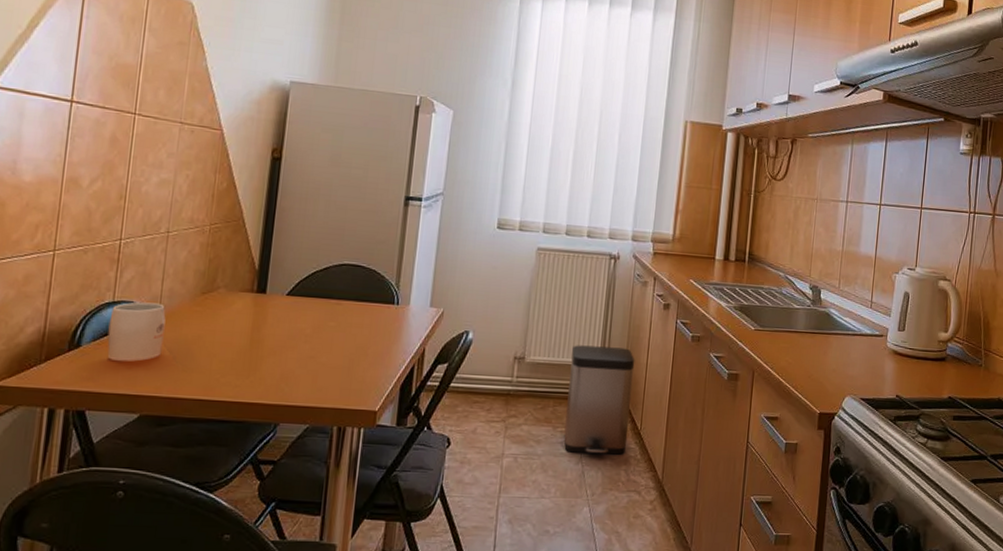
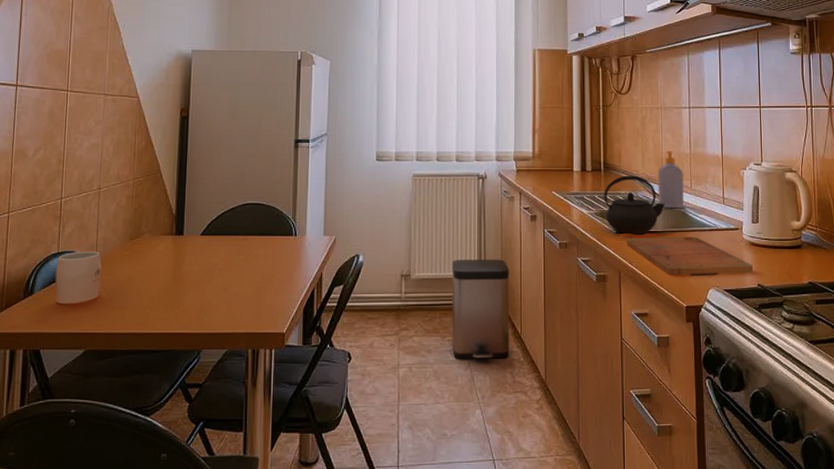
kettle: none [745,268,809,334] -> present [604,175,665,235]
cutting board: none [763,336,893,383] -> present [626,237,753,276]
soap bottle: none [802,246,833,310] -> present [657,151,684,209]

